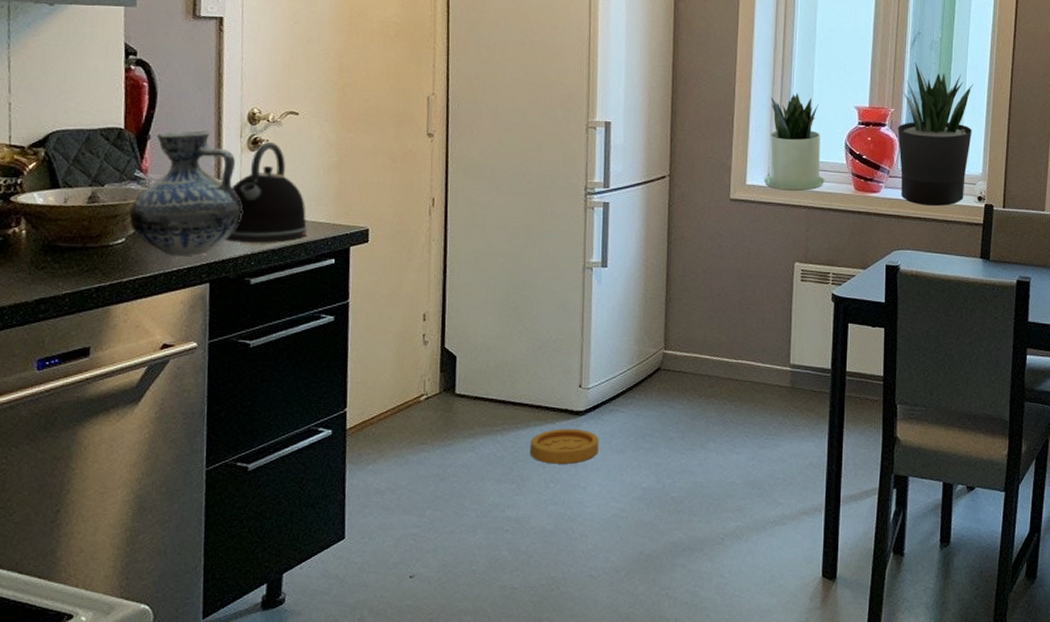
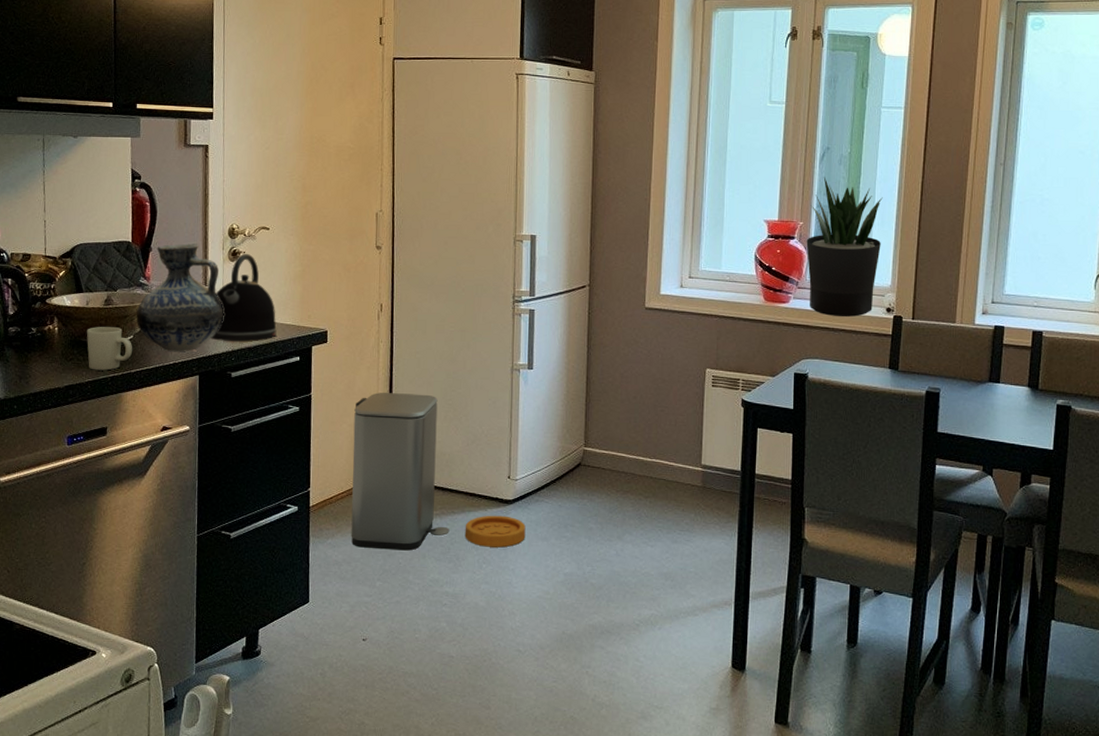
mug: none [63,227,125,280] -> present [86,326,133,371]
pedal bin: none [396,297,512,474] -> present [351,393,450,551]
planter: present [763,93,826,192] -> none [676,207,736,302]

